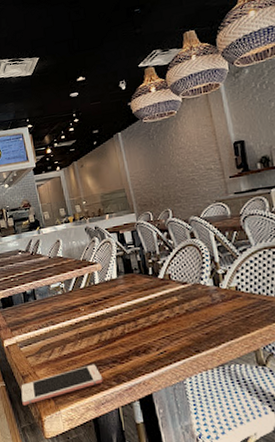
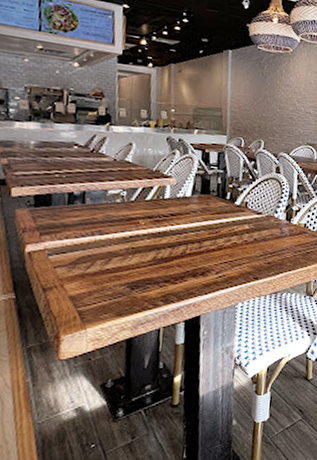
cell phone: present [21,364,103,406] -> none [35,281,149,322]

